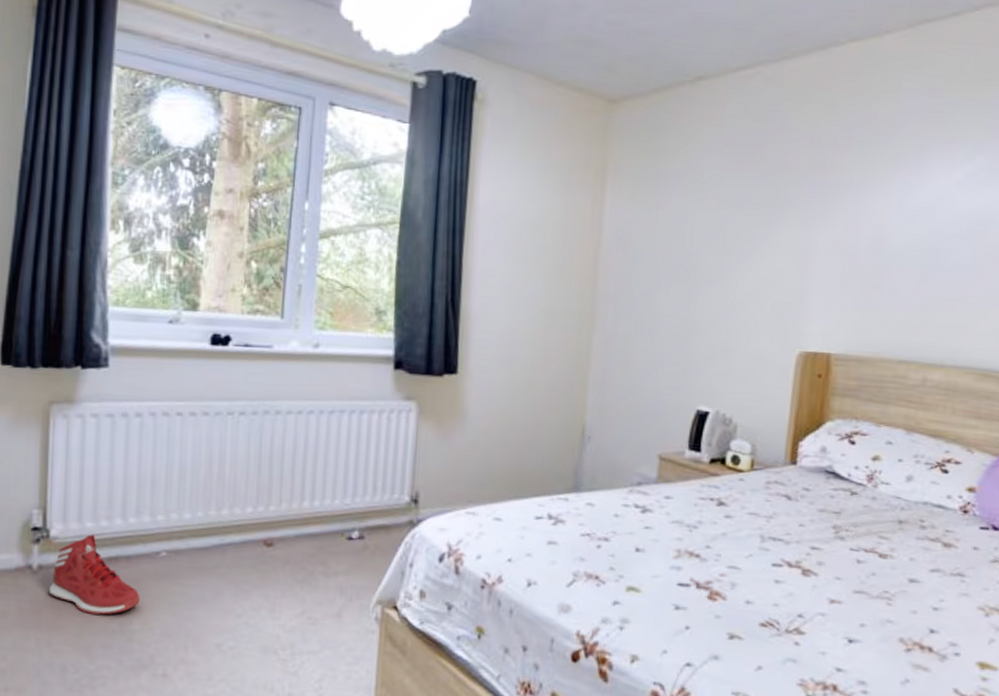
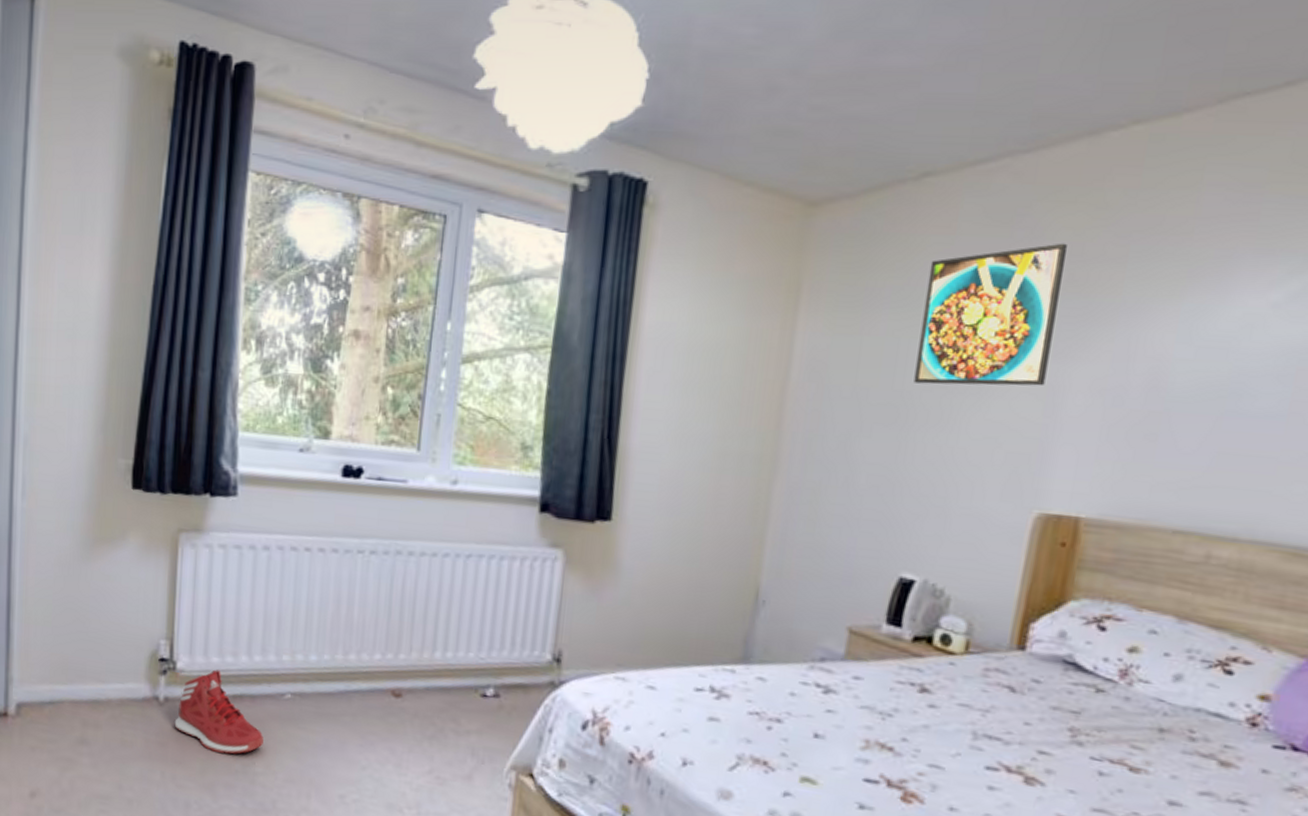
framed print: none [699,134,809,249] -> present [913,243,1068,387]

